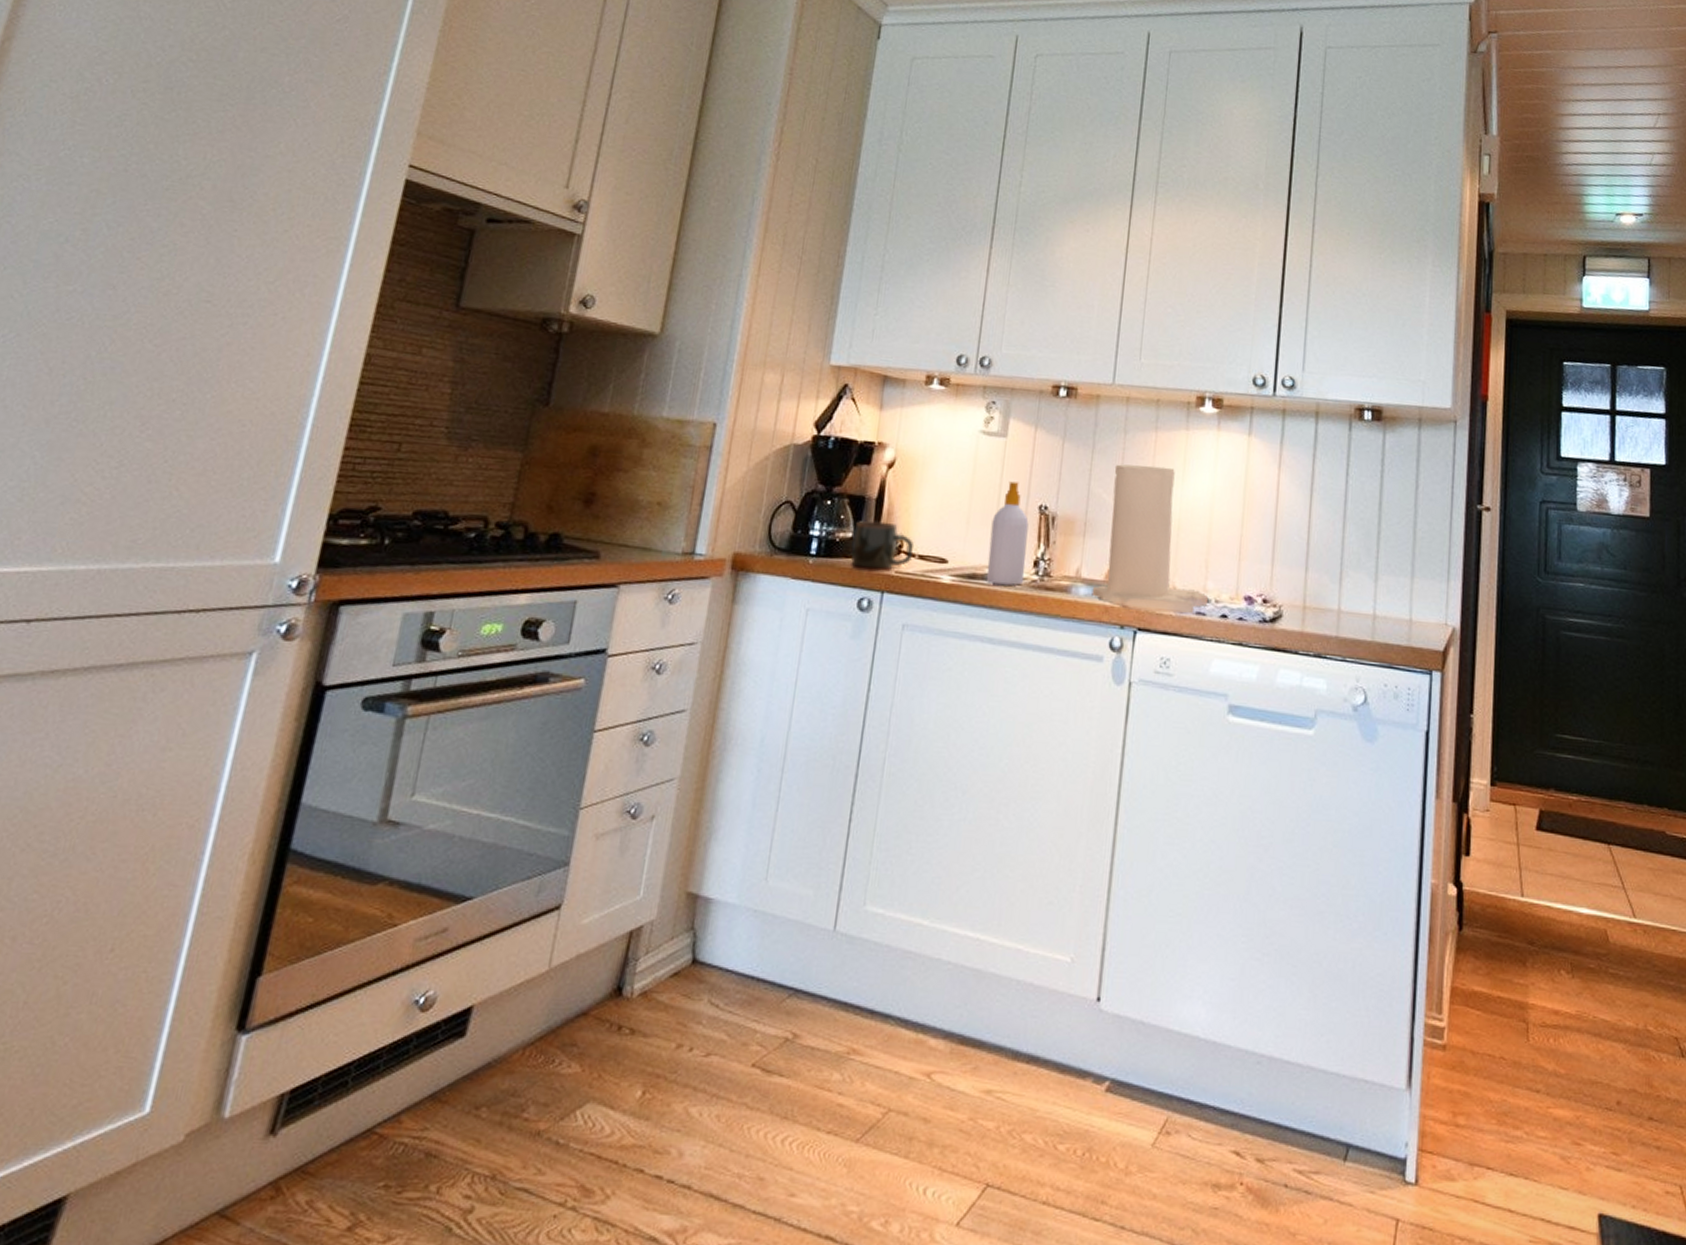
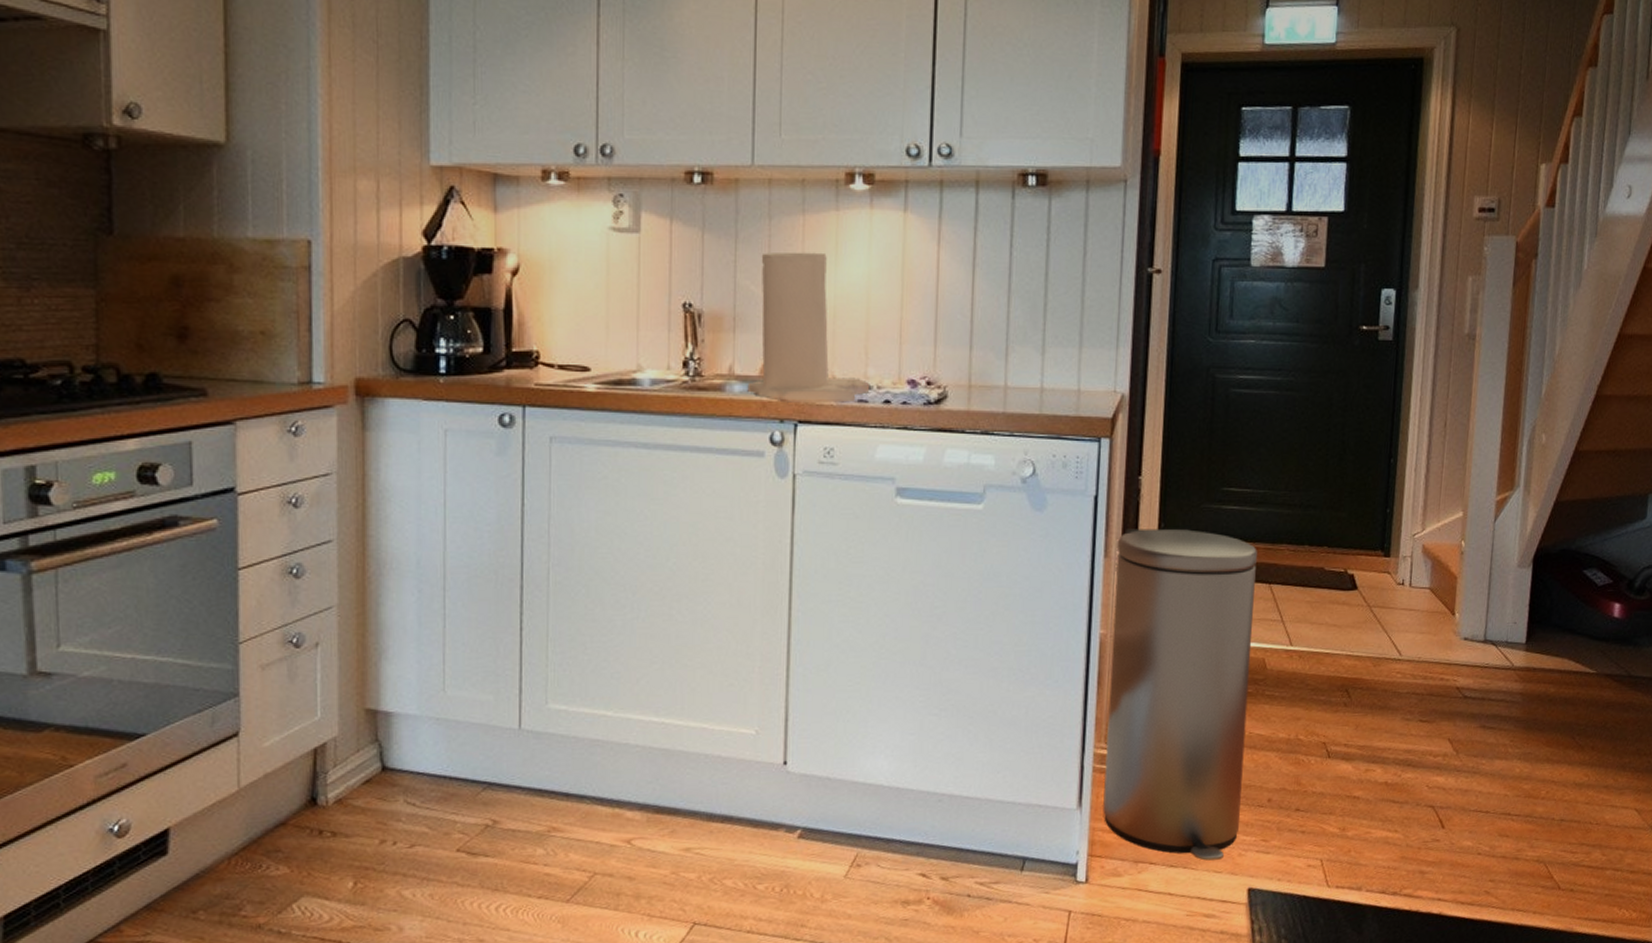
mug: present [850,520,914,573] -> none [483,333,551,386]
soap bottle: present [986,481,1029,586] -> none [633,280,674,388]
pedal bin: none [1434,770,1595,1173] -> present [1103,528,1258,861]

